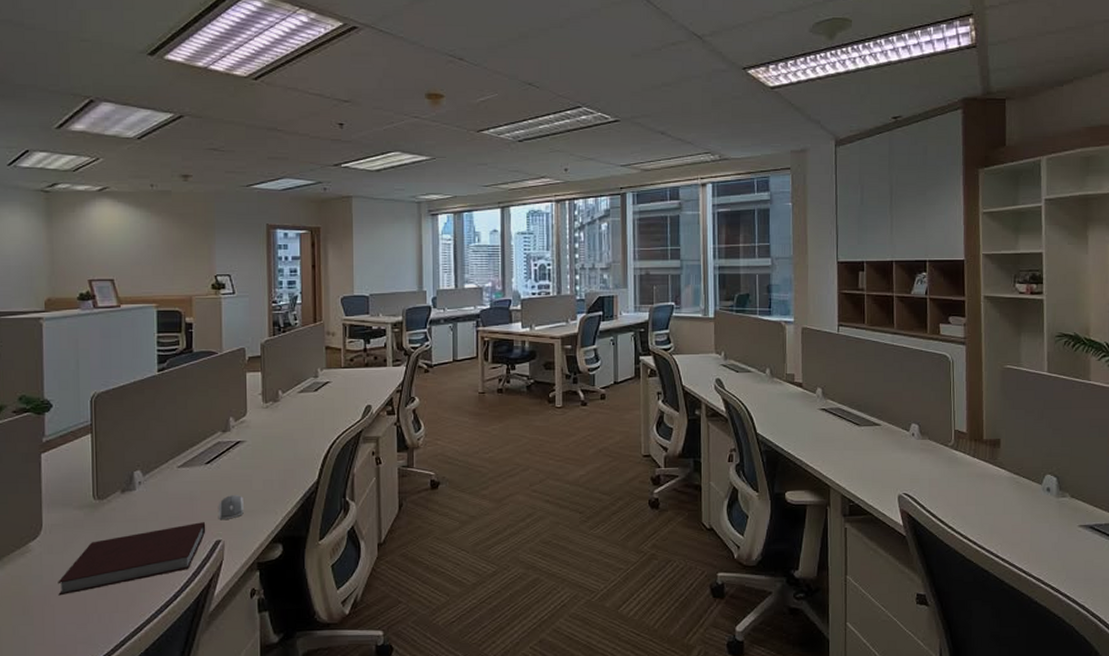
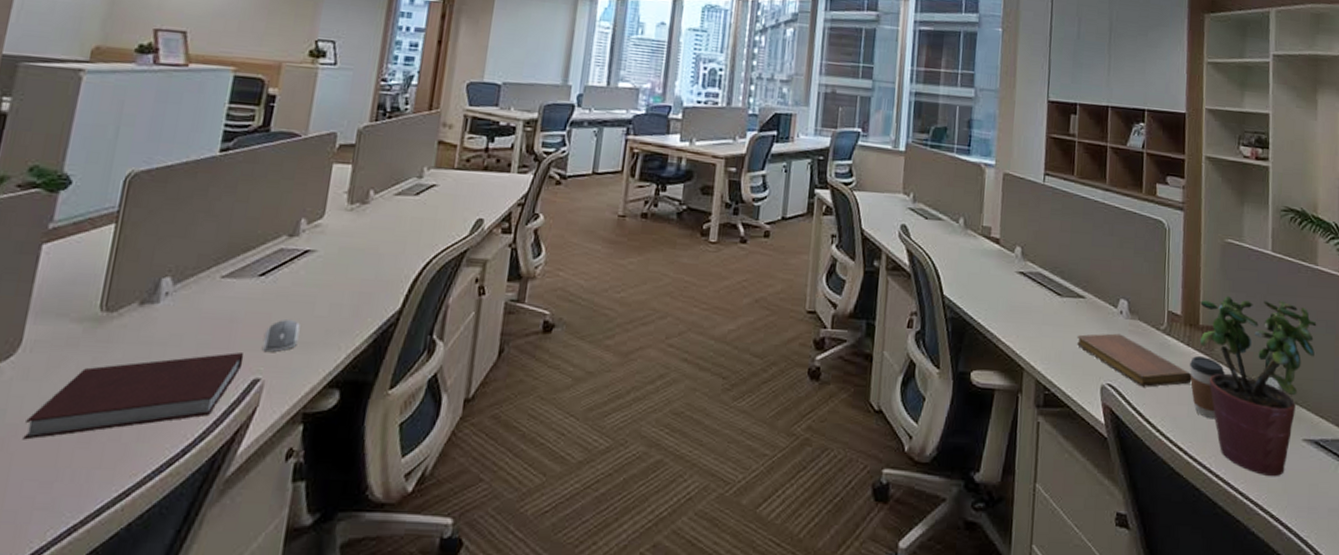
notebook: none [875,452,978,494] -> present [1076,333,1192,388]
coffee cup: none [975,465,1008,514] -> present [1189,356,1225,418]
potted plant: none [983,413,1090,557] -> present [1200,296,1317,477]

